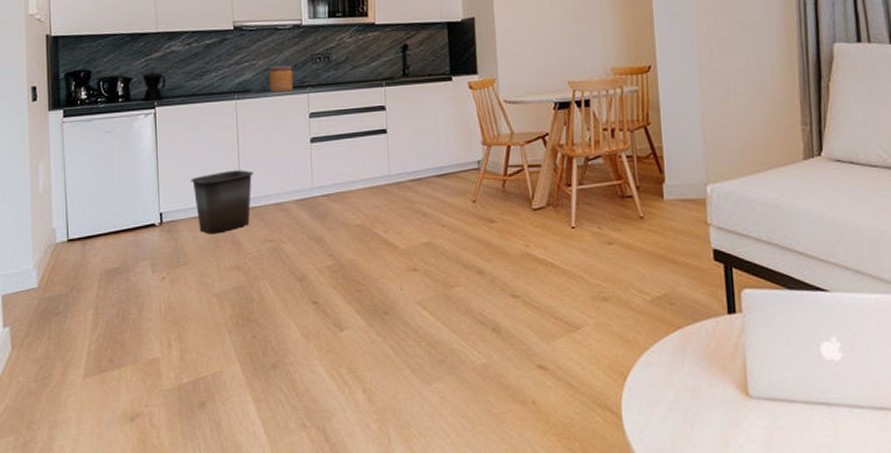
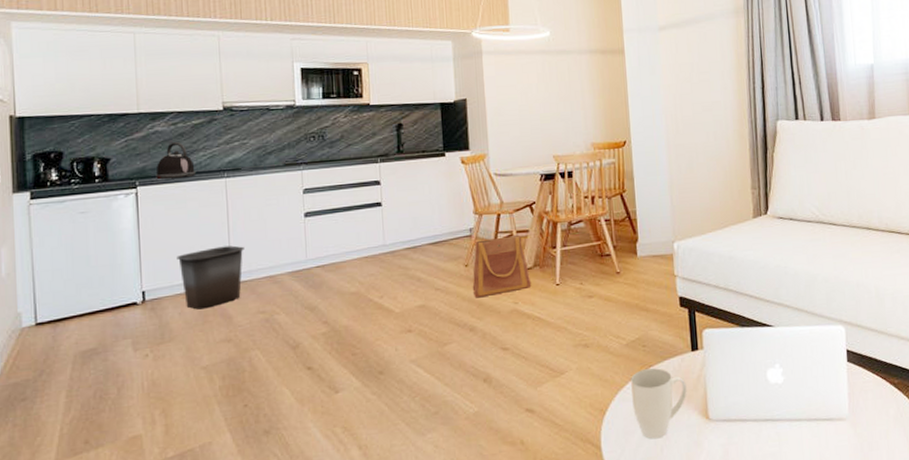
coffee maker: present [142,71,166,101] -> none [122,151,149,181]
kettle: none [172,61,208,101] -> present [156,141,195,180]
jar: present [269,65,294,93] -> none [261,144,287,171]
tote bag: none [480,170,544,238] -> present [472,235,532,298]
mug: none [656,331,723,413] -> present [631,368,687,440]

